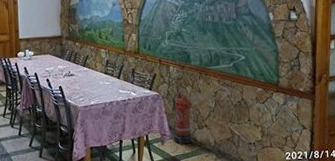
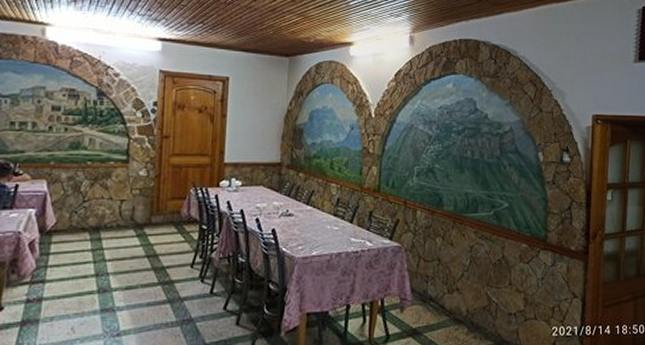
fire extinguisher: present [172,91,194,144] -> none [414,243,442,313]

